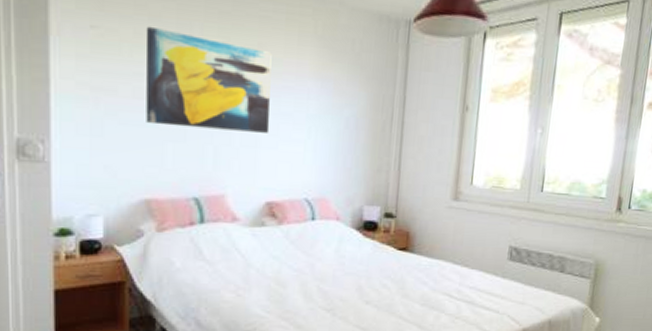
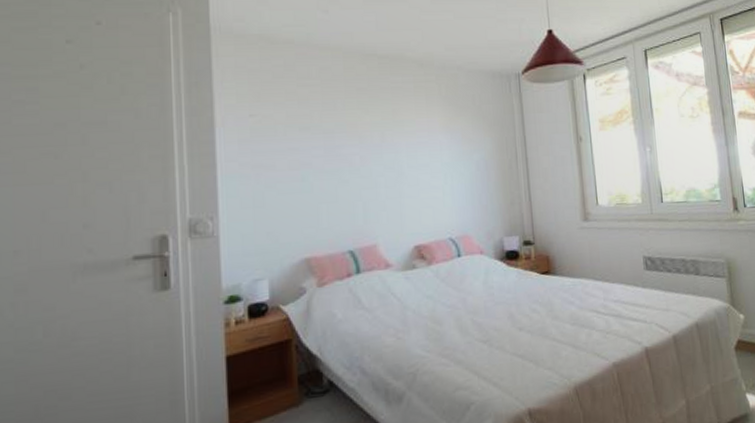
wall art: present [145,26,272,133] -> none [296,108,411,190]

